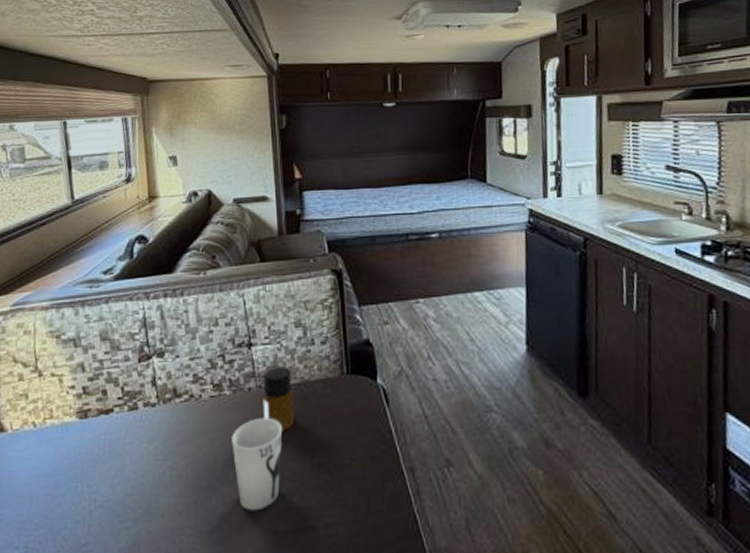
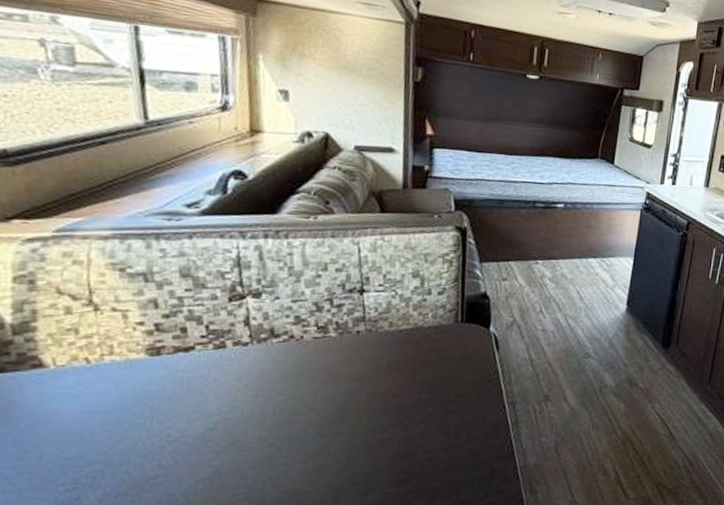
cup: present [231,417,282,511] -> none [334,358,390,441]
bottle: present [263,366,295,432] -> none [371,312,405,371]

